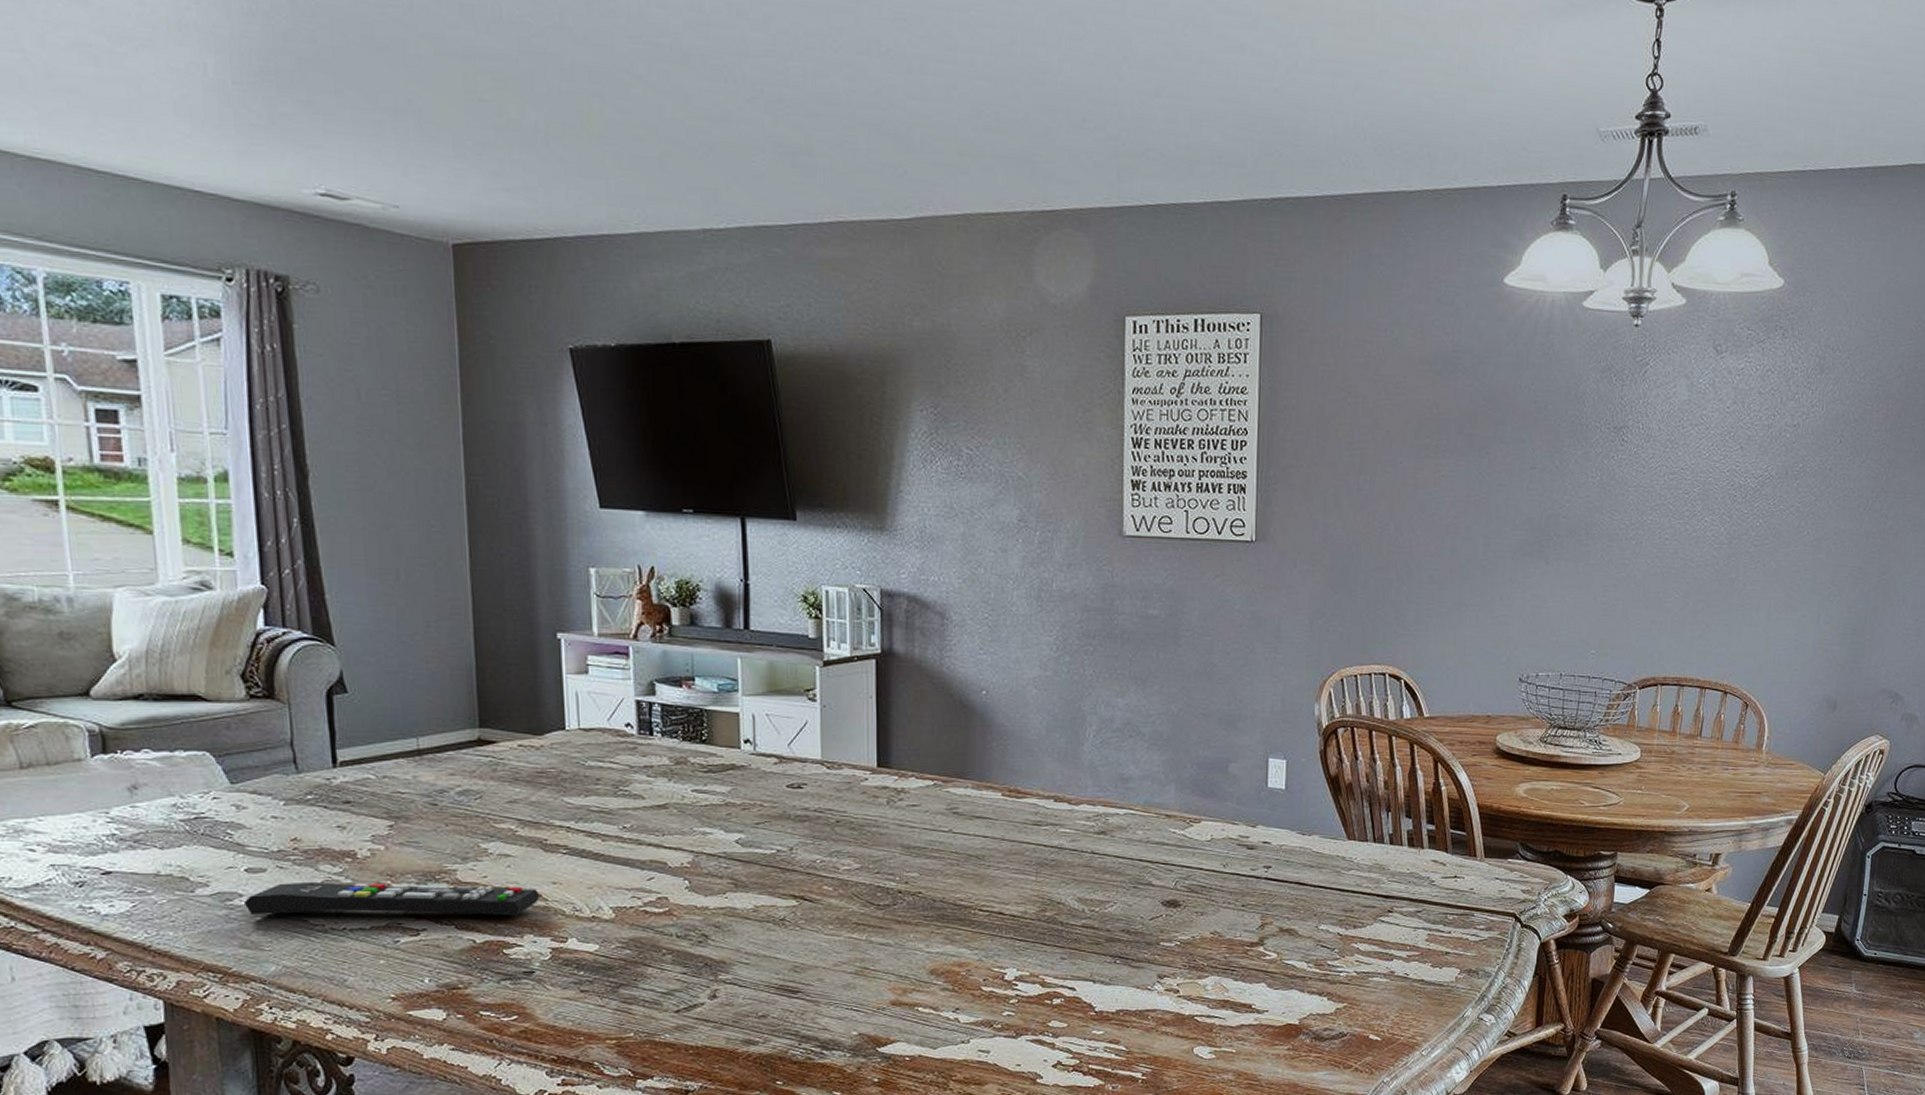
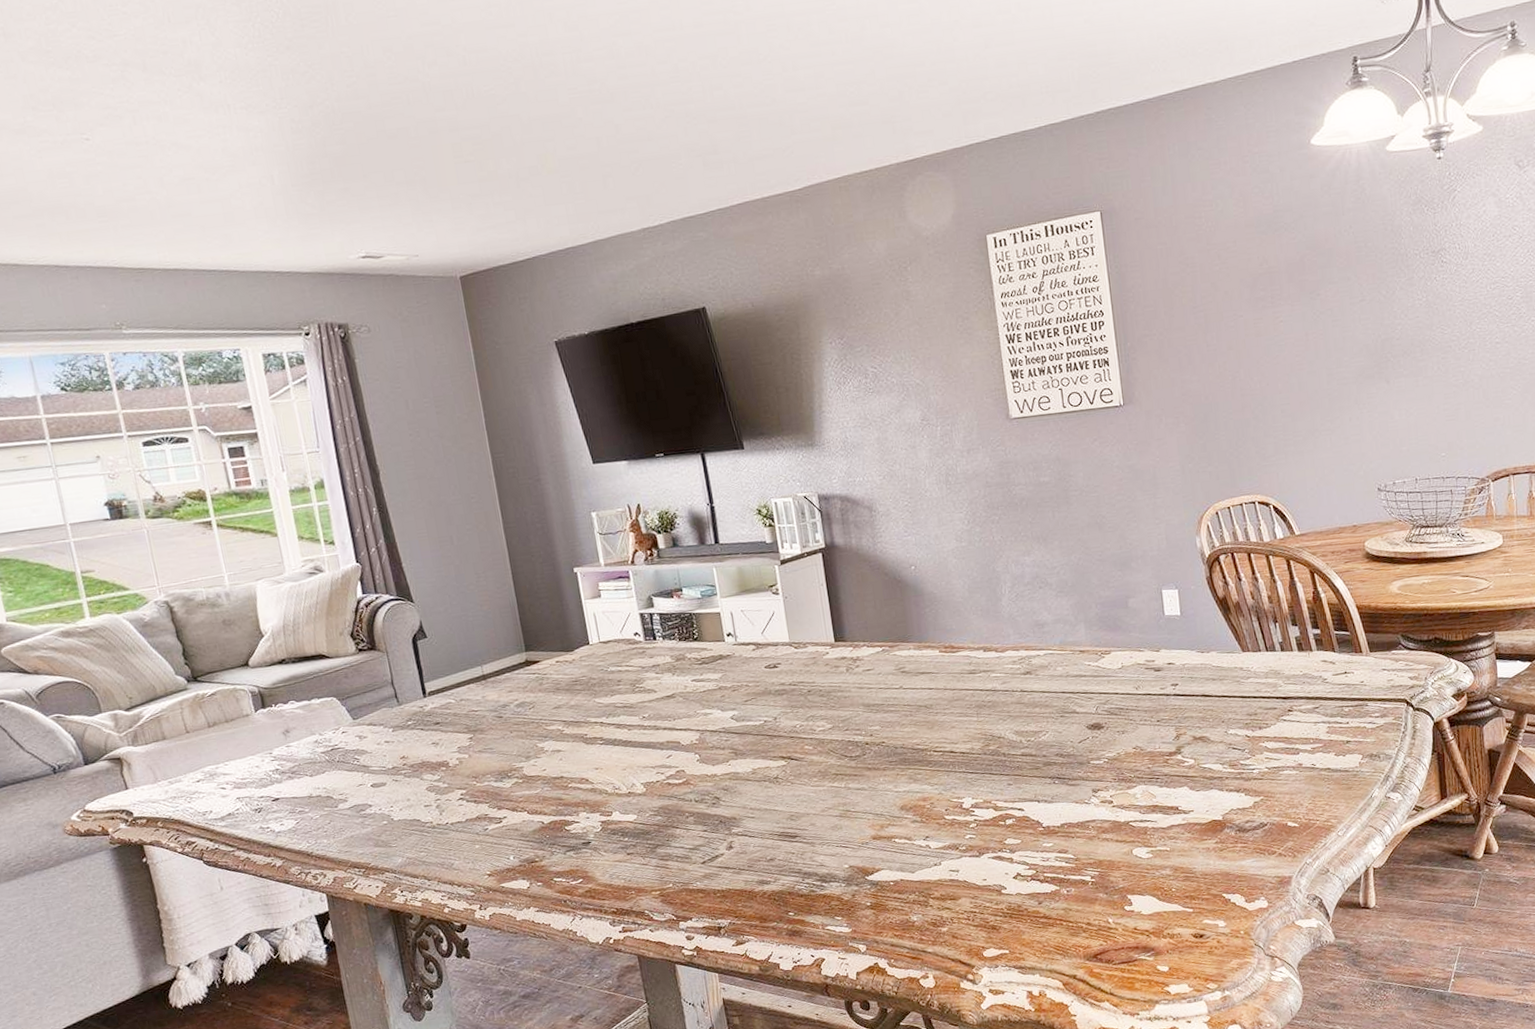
remote control: present [243,881,541,916] -> none [373,774,588,820]

